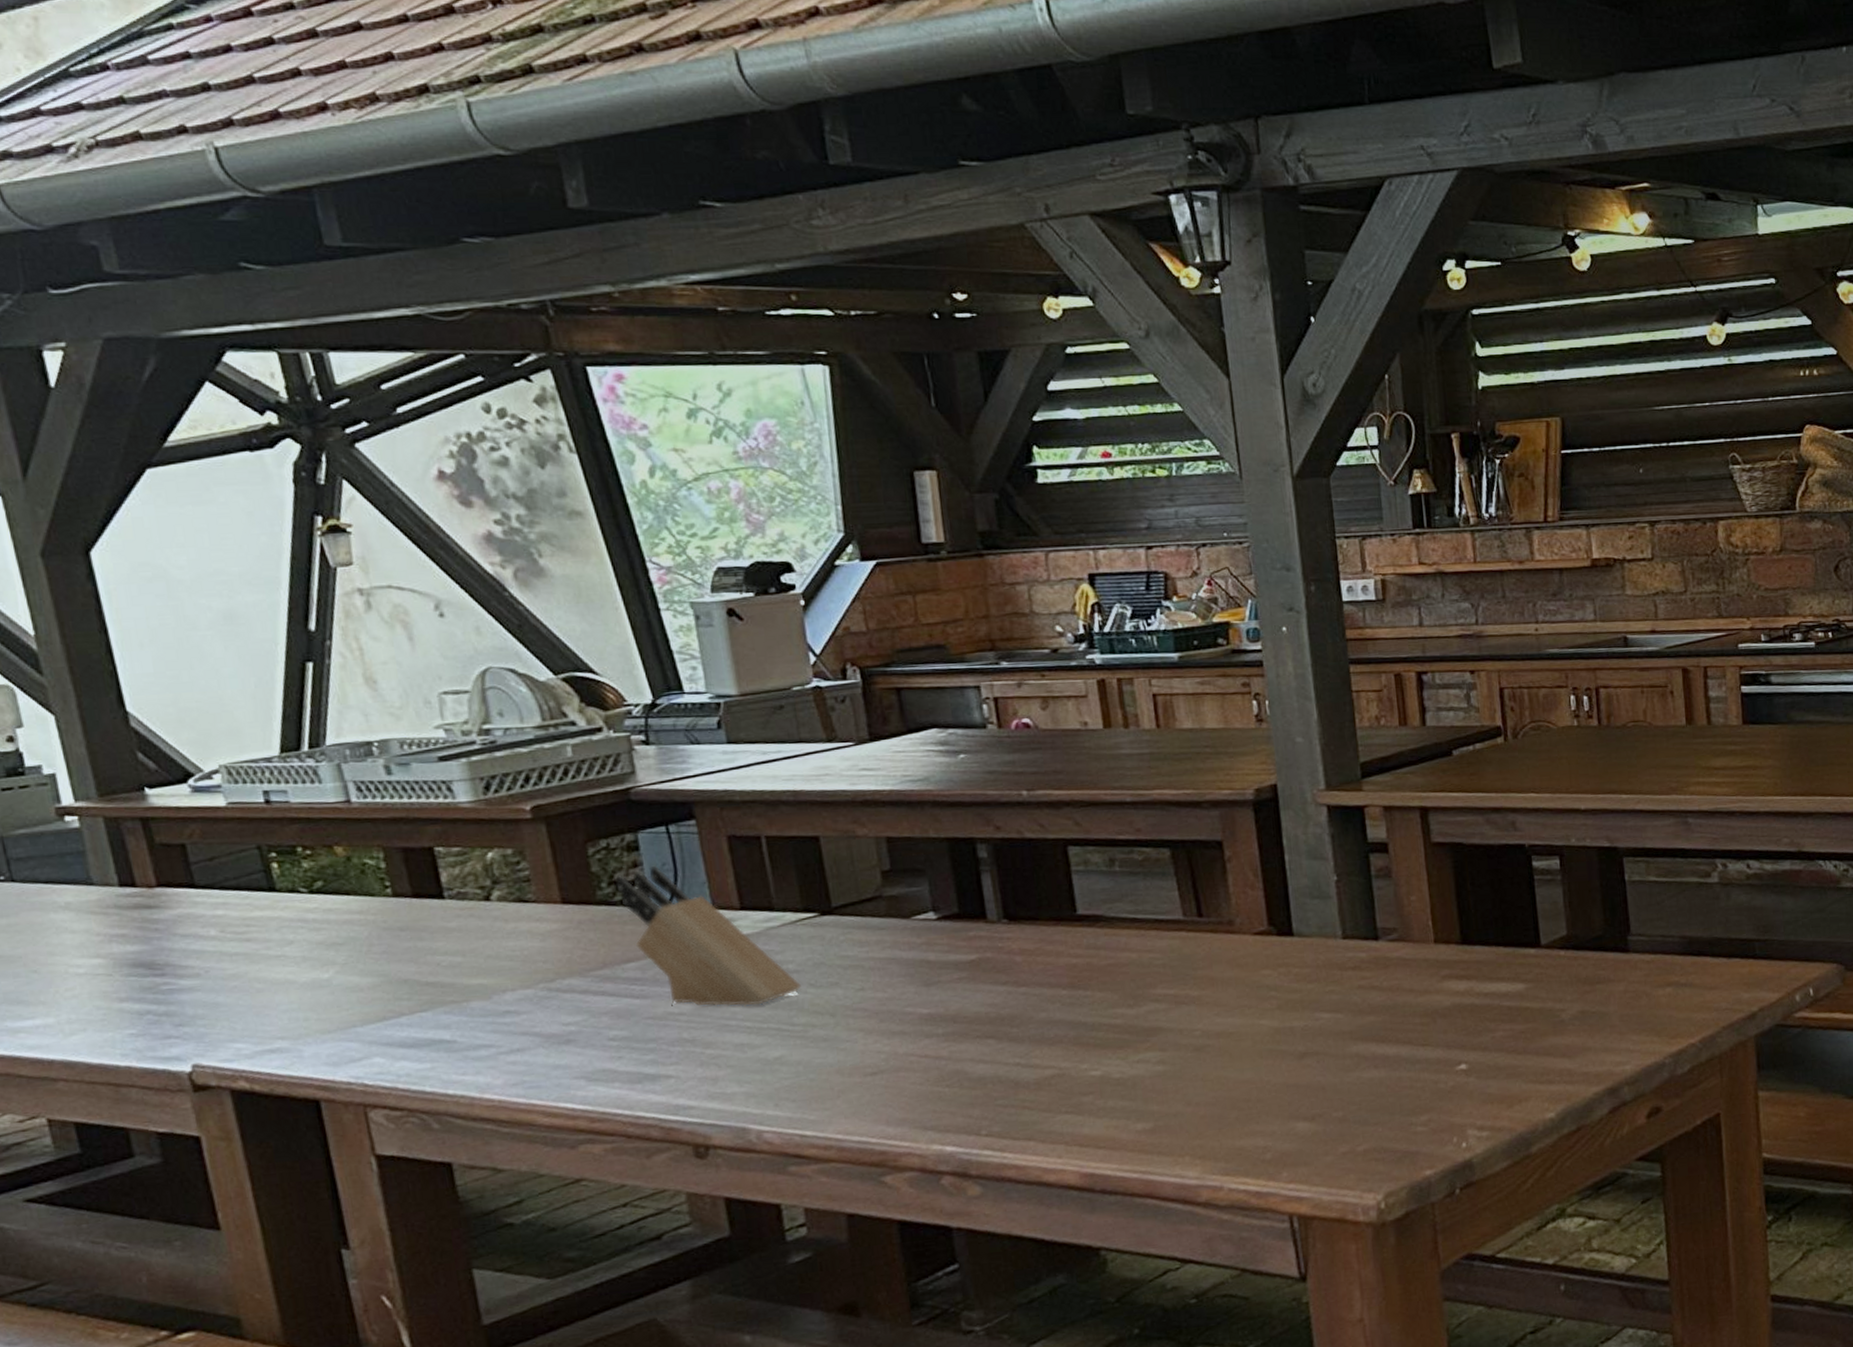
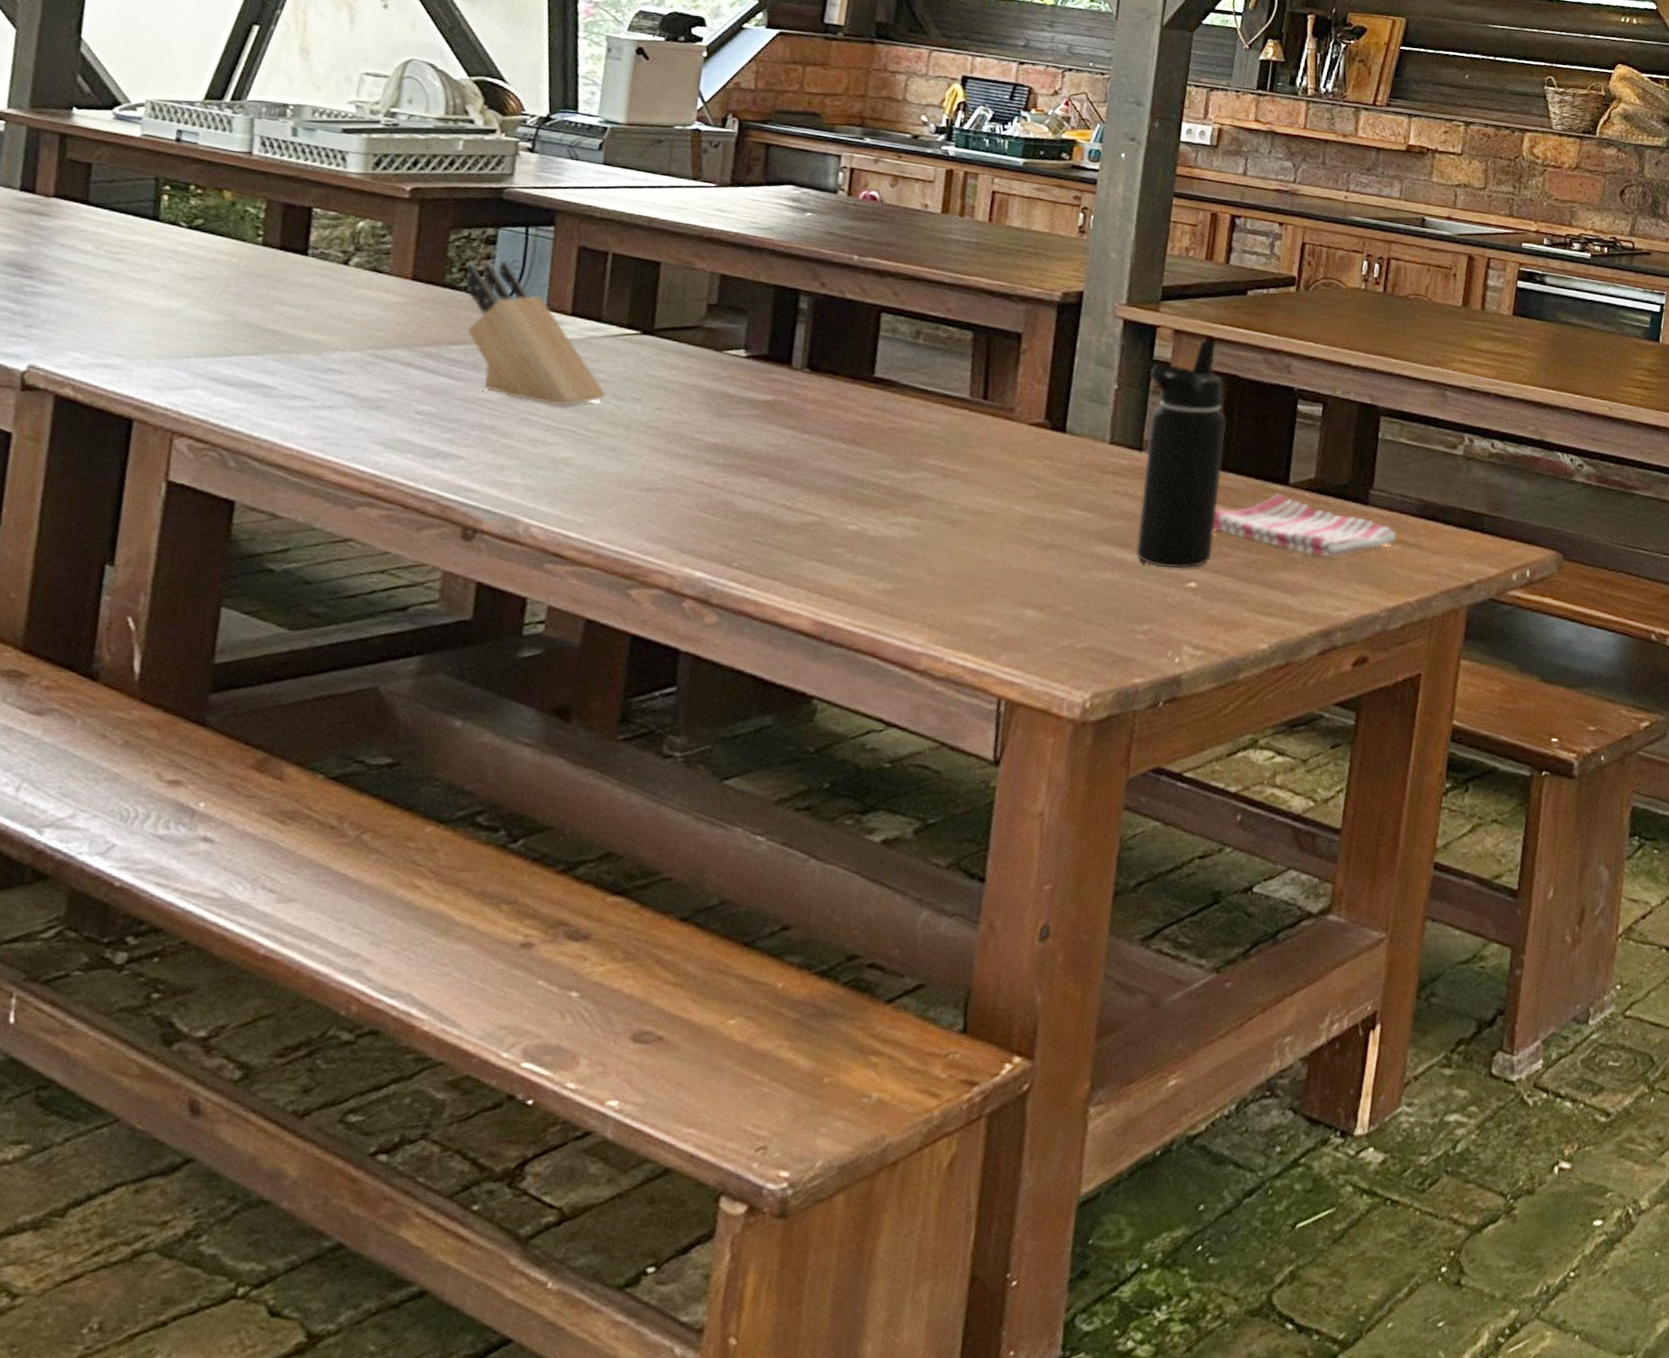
water bottle: none [1368,812,1477,1056] -> present [1136,340,1227,569]
dish towel: none [1470,957,1666,1015] -> present [1213,493,1397,558]

